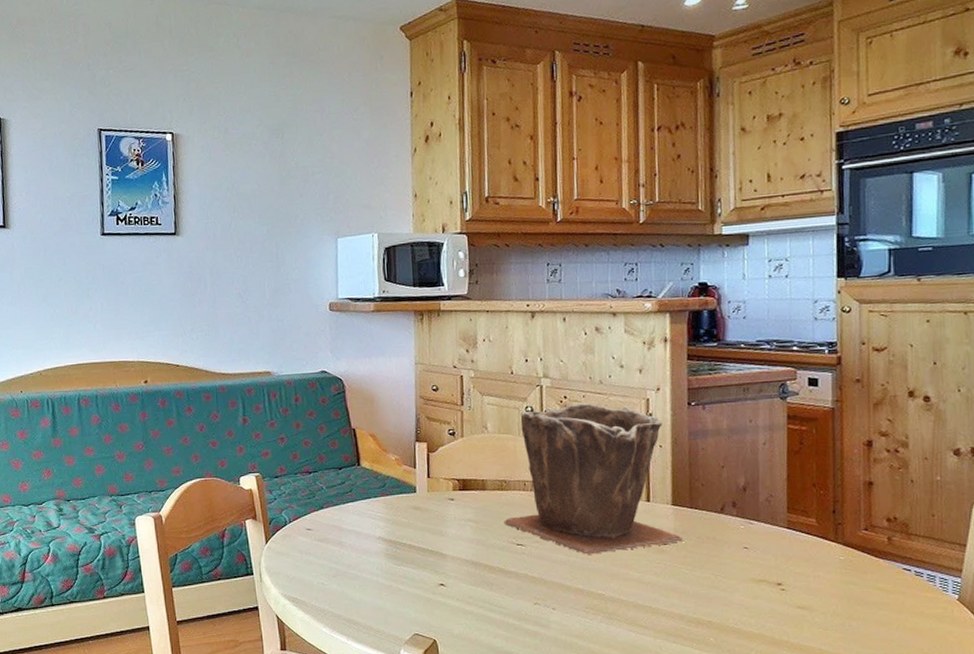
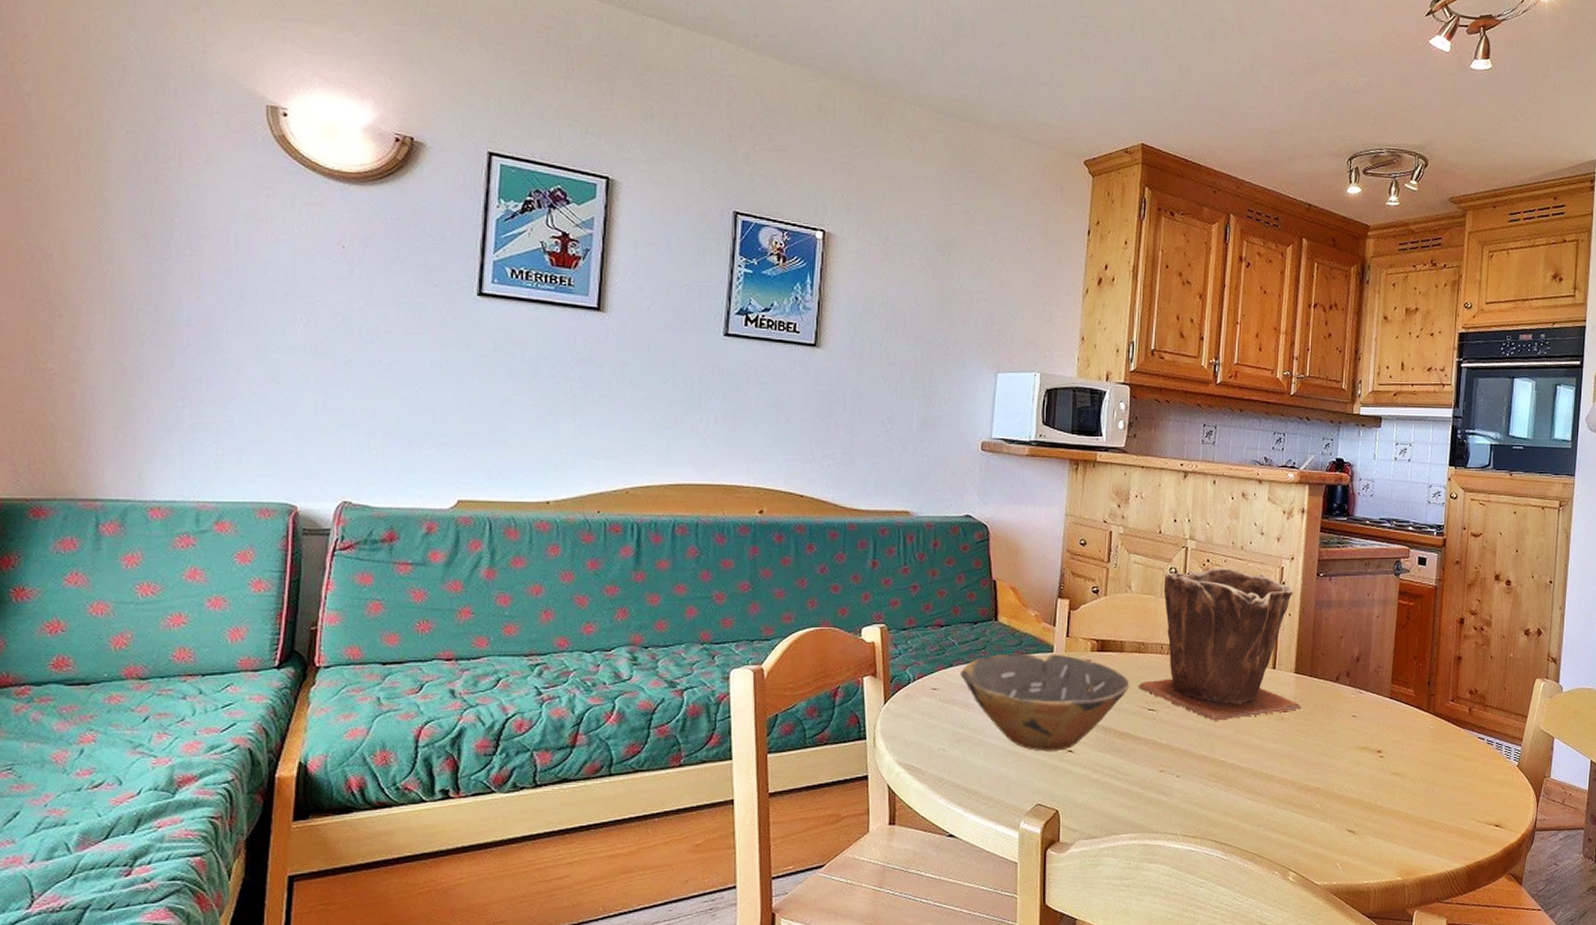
bowl: none [330,494,496,585] -> present [959,653,1130,751]

